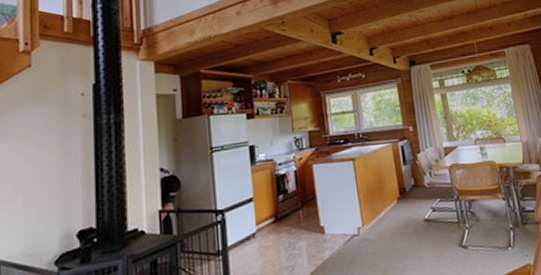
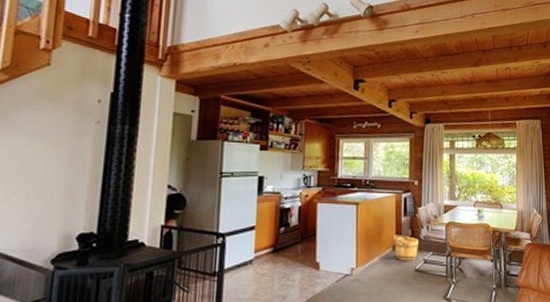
bucket: none [395,185,424,213] -> present [392,235,418,261]

